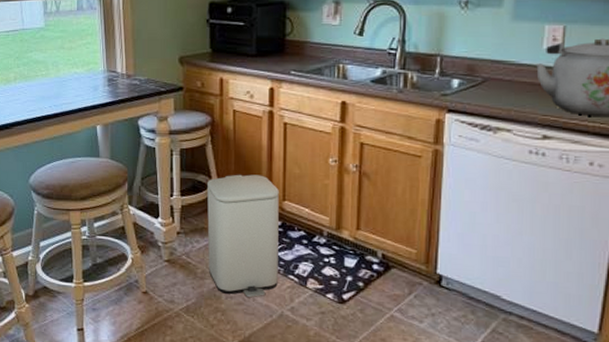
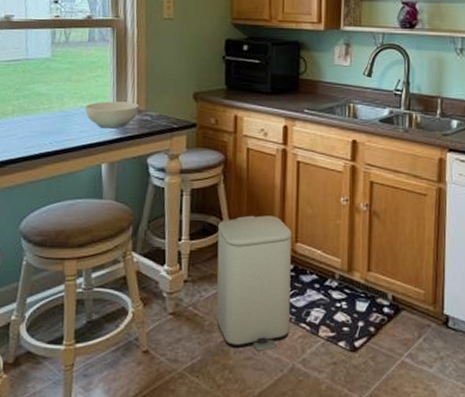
bowl: none [78,67,128,93] -> present [84,101,139,128]

